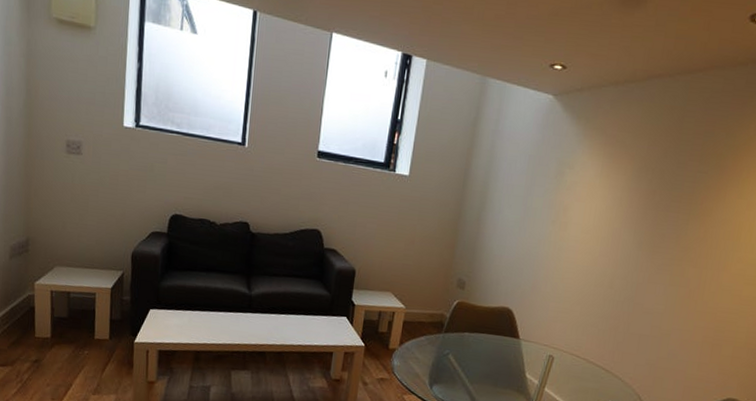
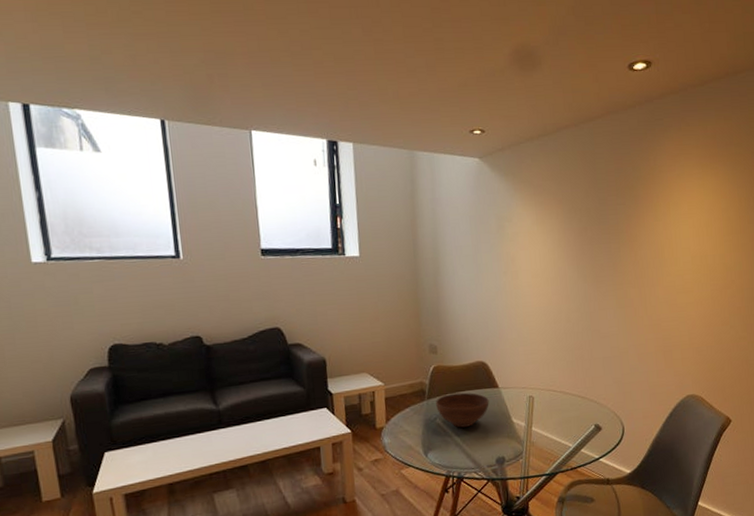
bowl: none [451,332,507,371] -> present [436,392,489,428]

